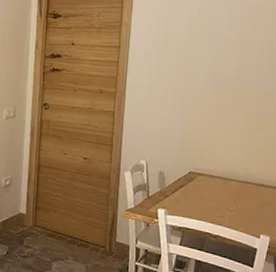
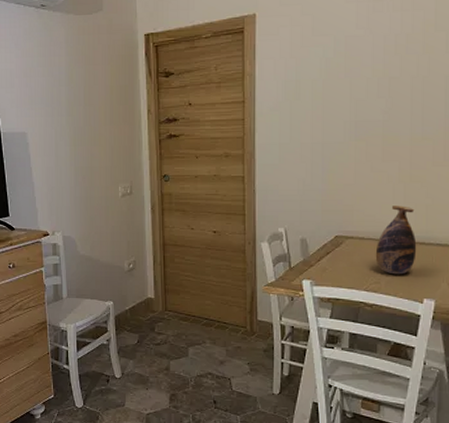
vase: none [221,150,258,212] -> present [375,205,417,275]

